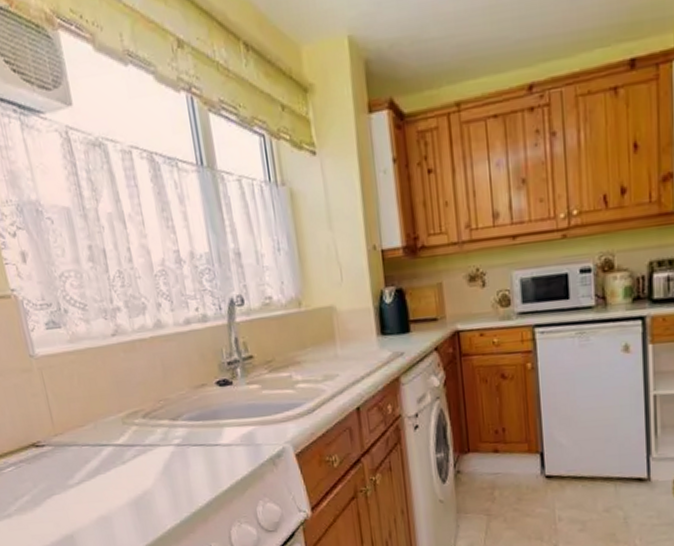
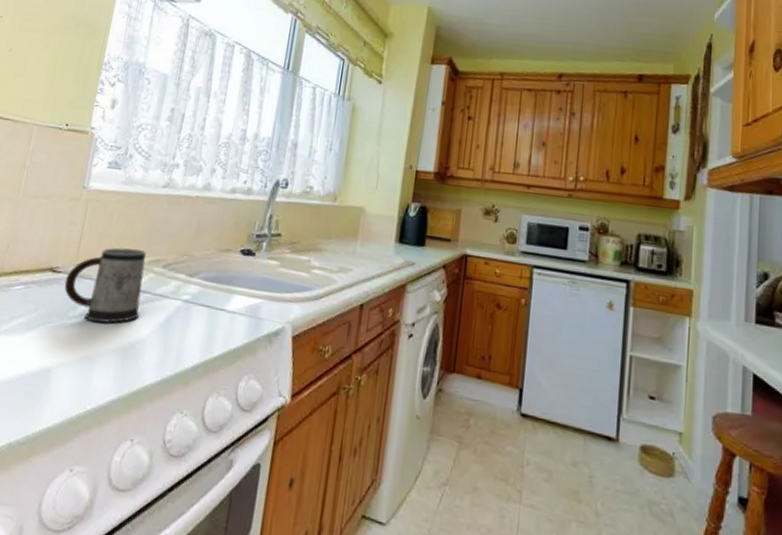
mug: none [51,405,138,485] -> present [64,247,146,323]

